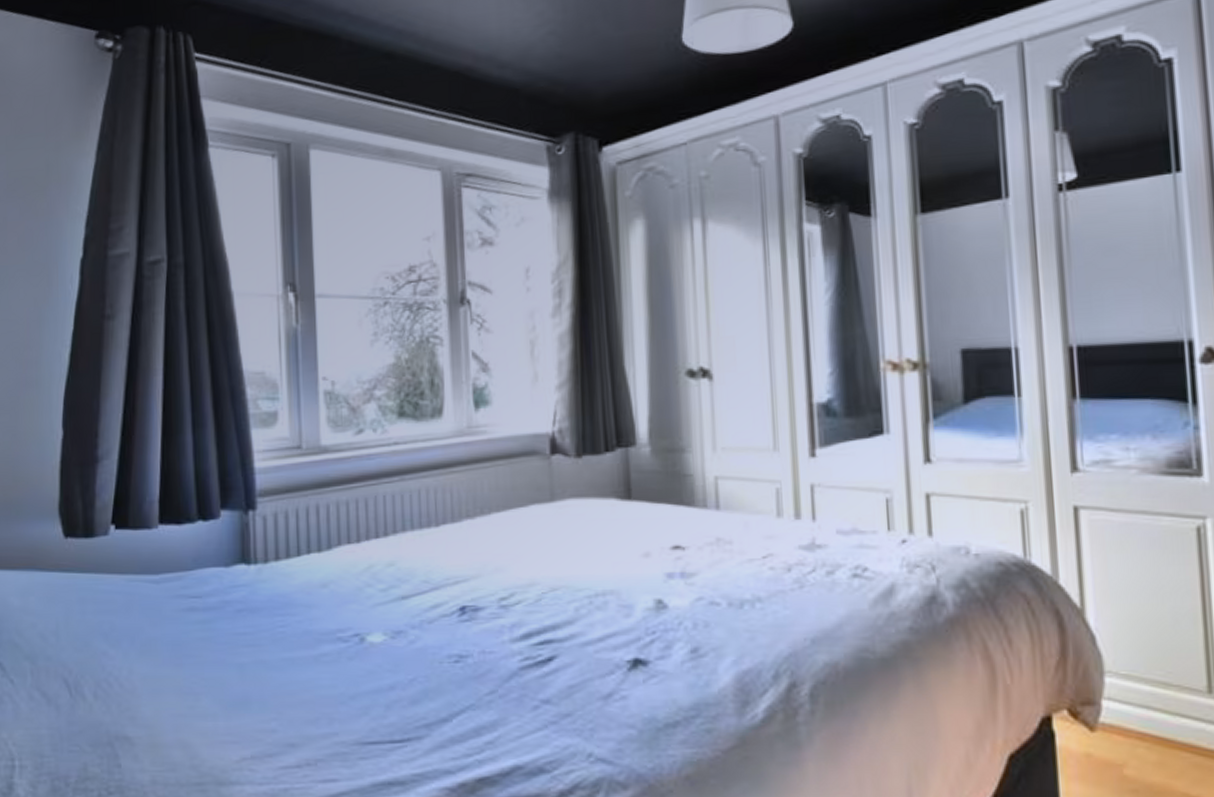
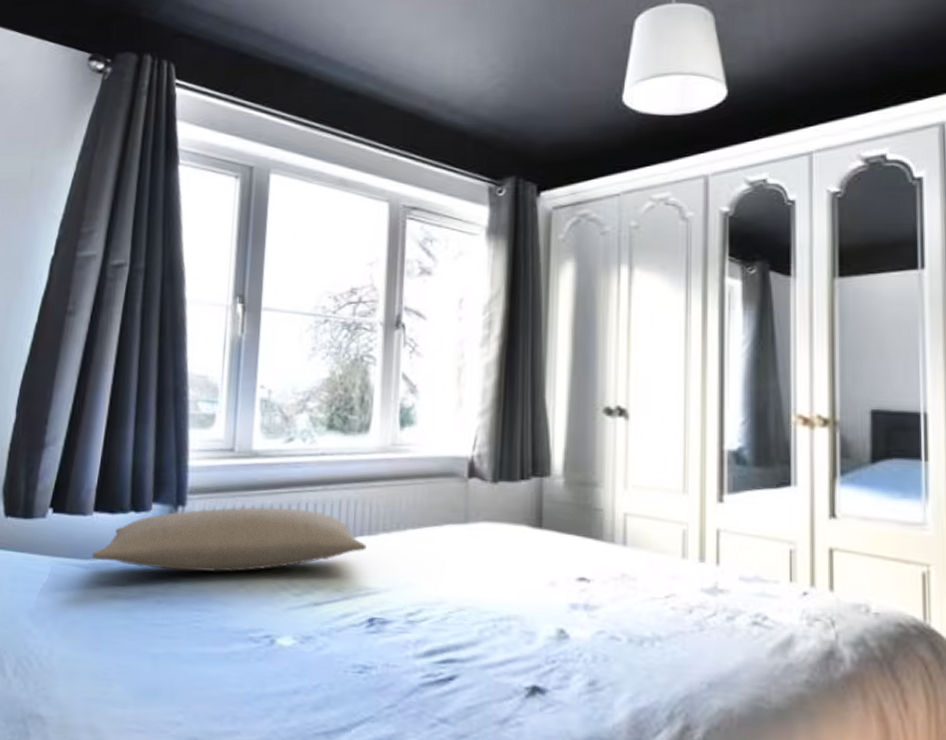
pillow: none [163,502,451,577] -> present [92,506,366,572]

